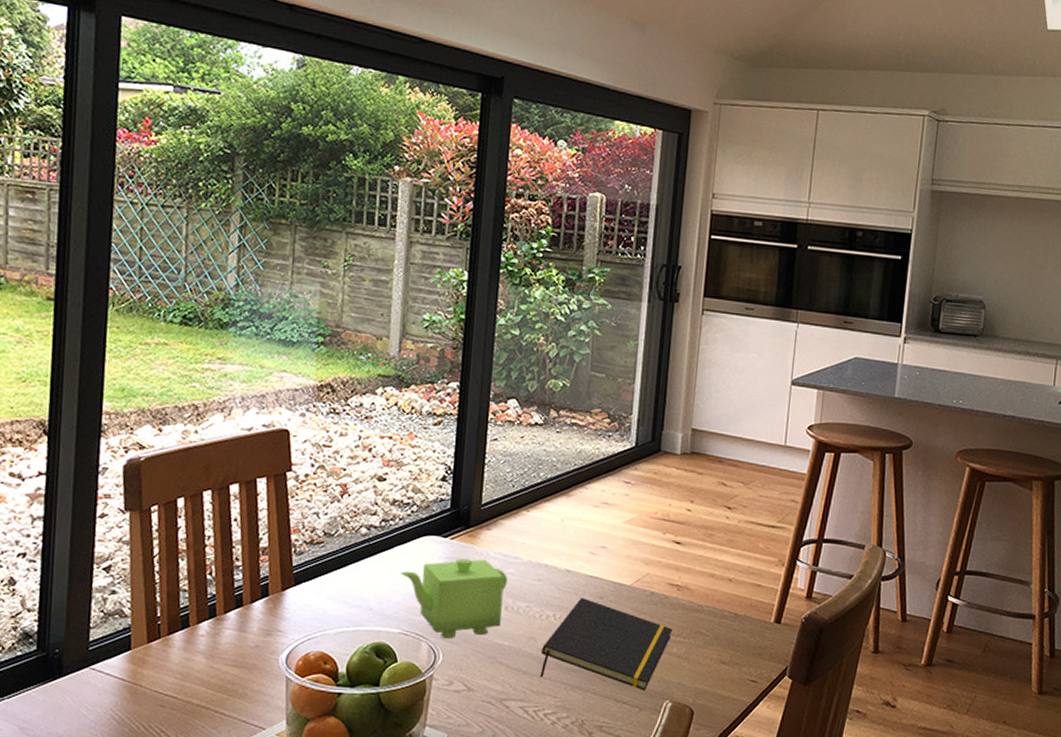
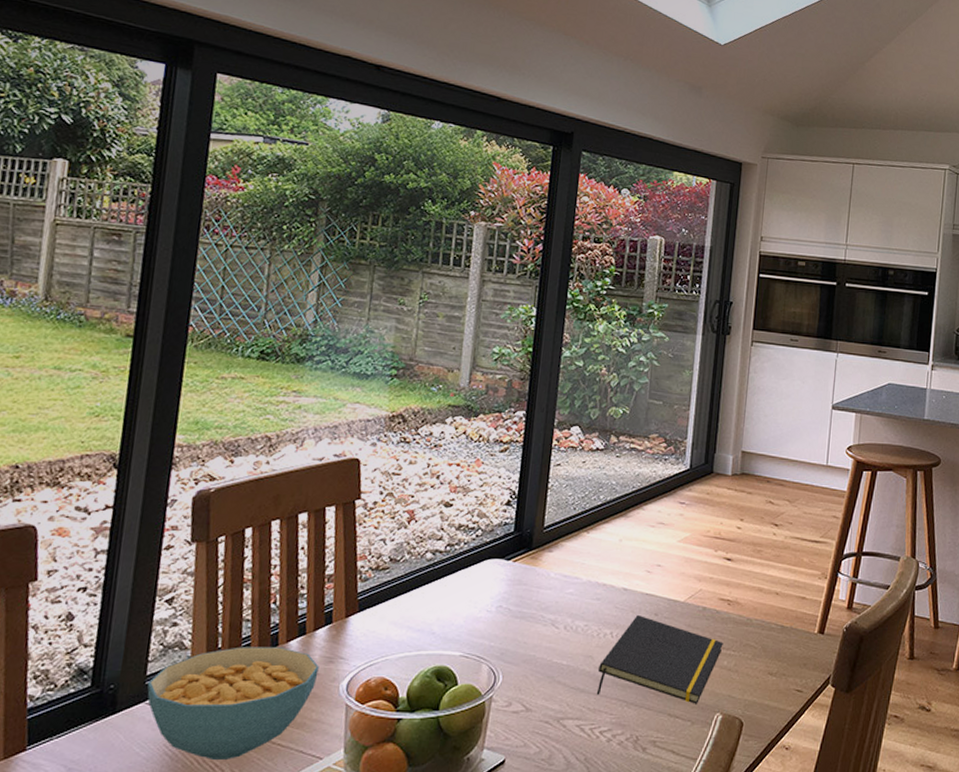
cereal bowl: none [91,616,258,726] -> present [147,647,319,759]
teapot: present [401,558,507,638] -> none [464,579,567,659]

